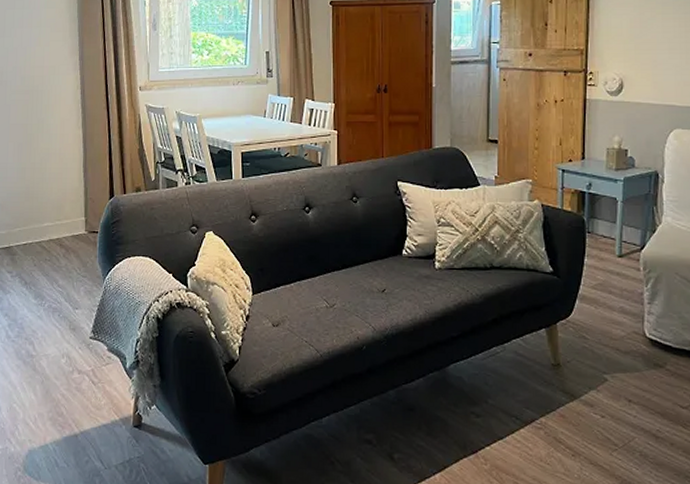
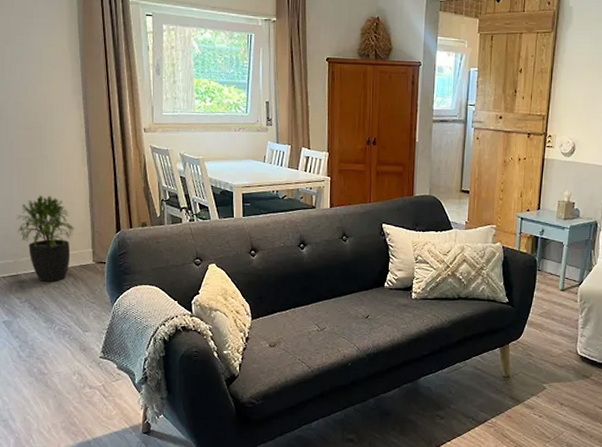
potted plant: none [10,161,68,254] -> present [16,195,74,282]

